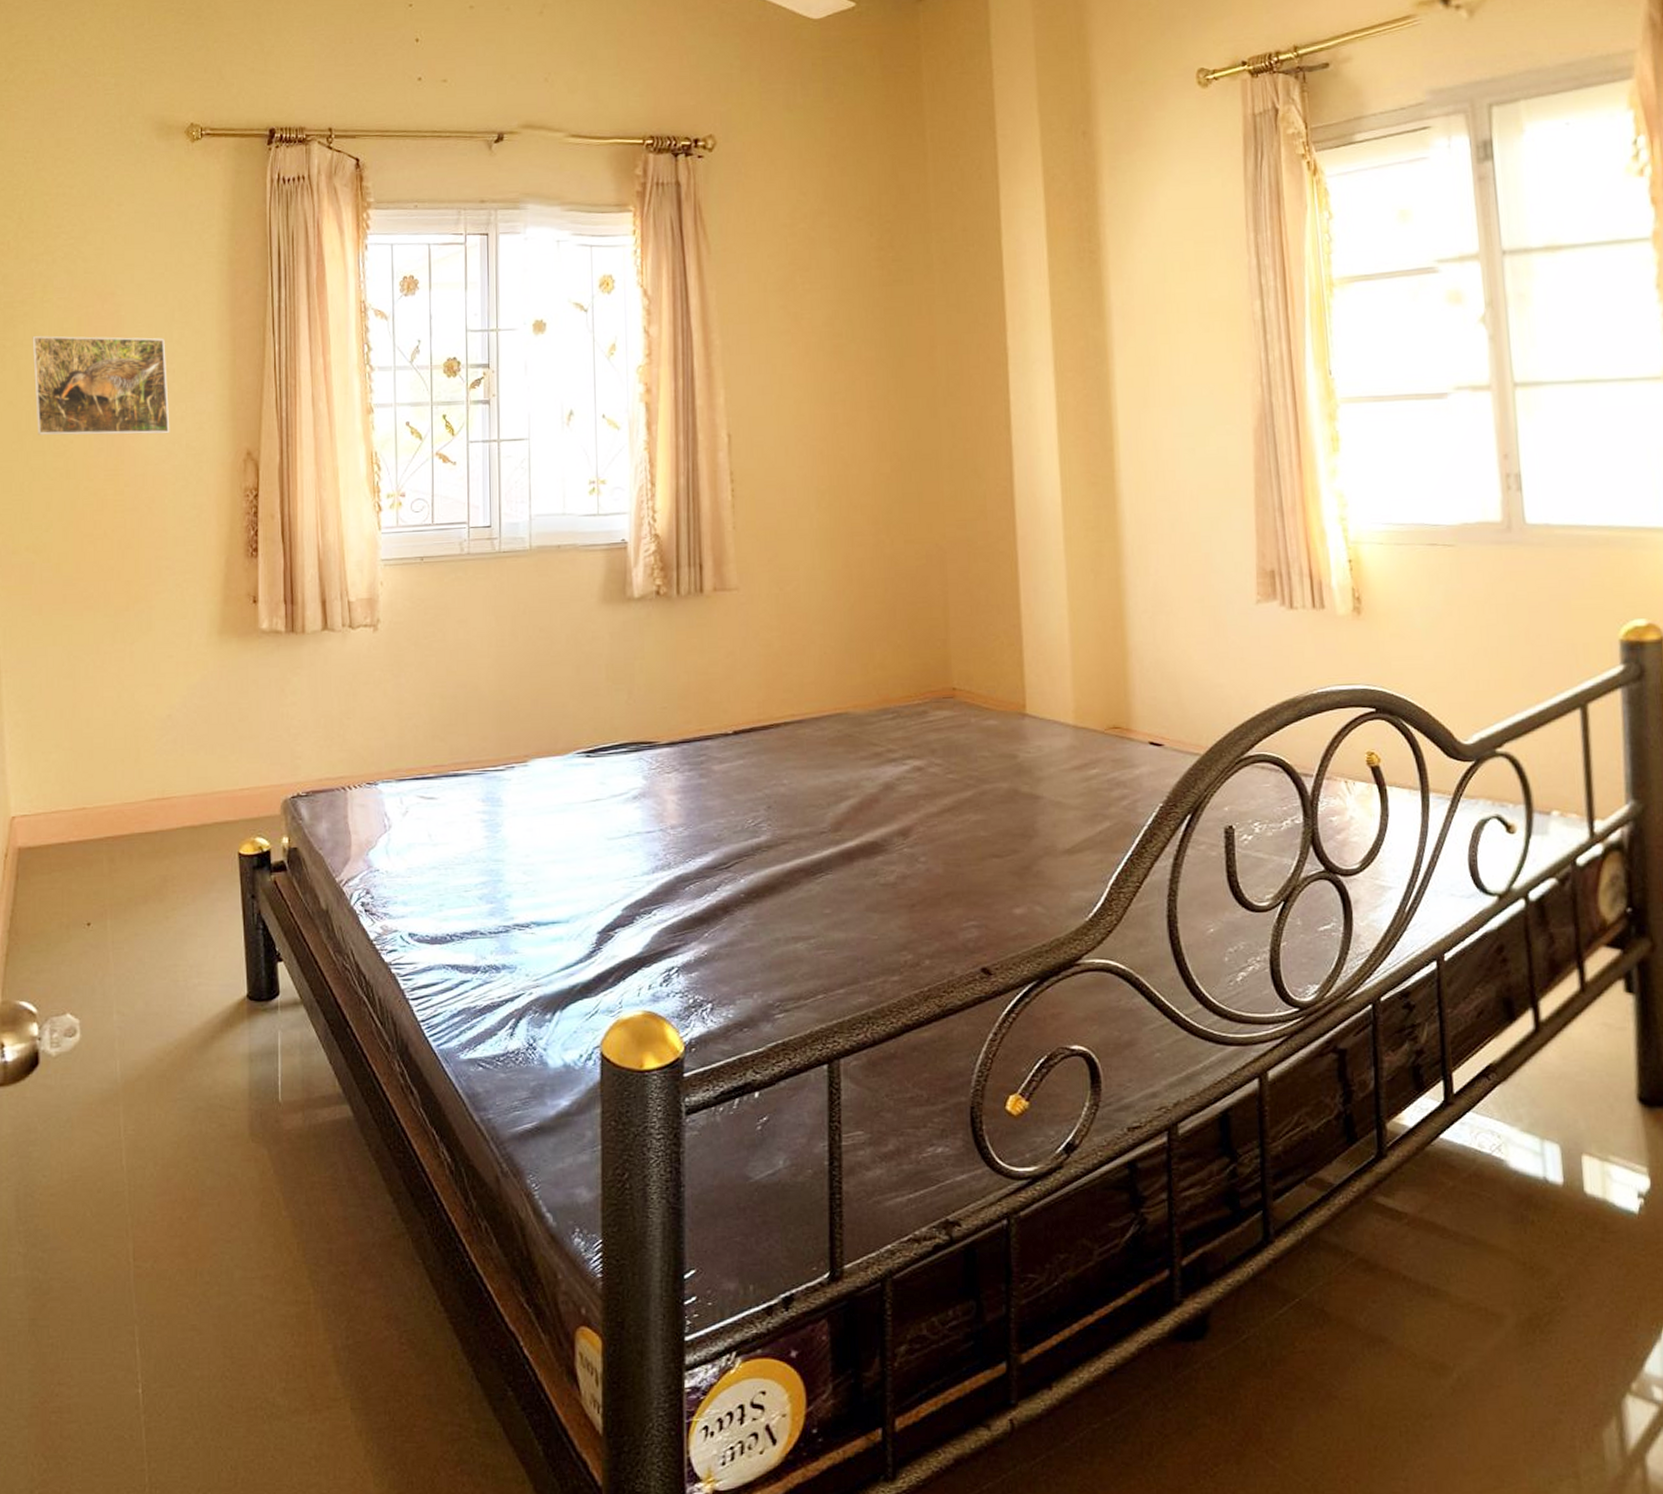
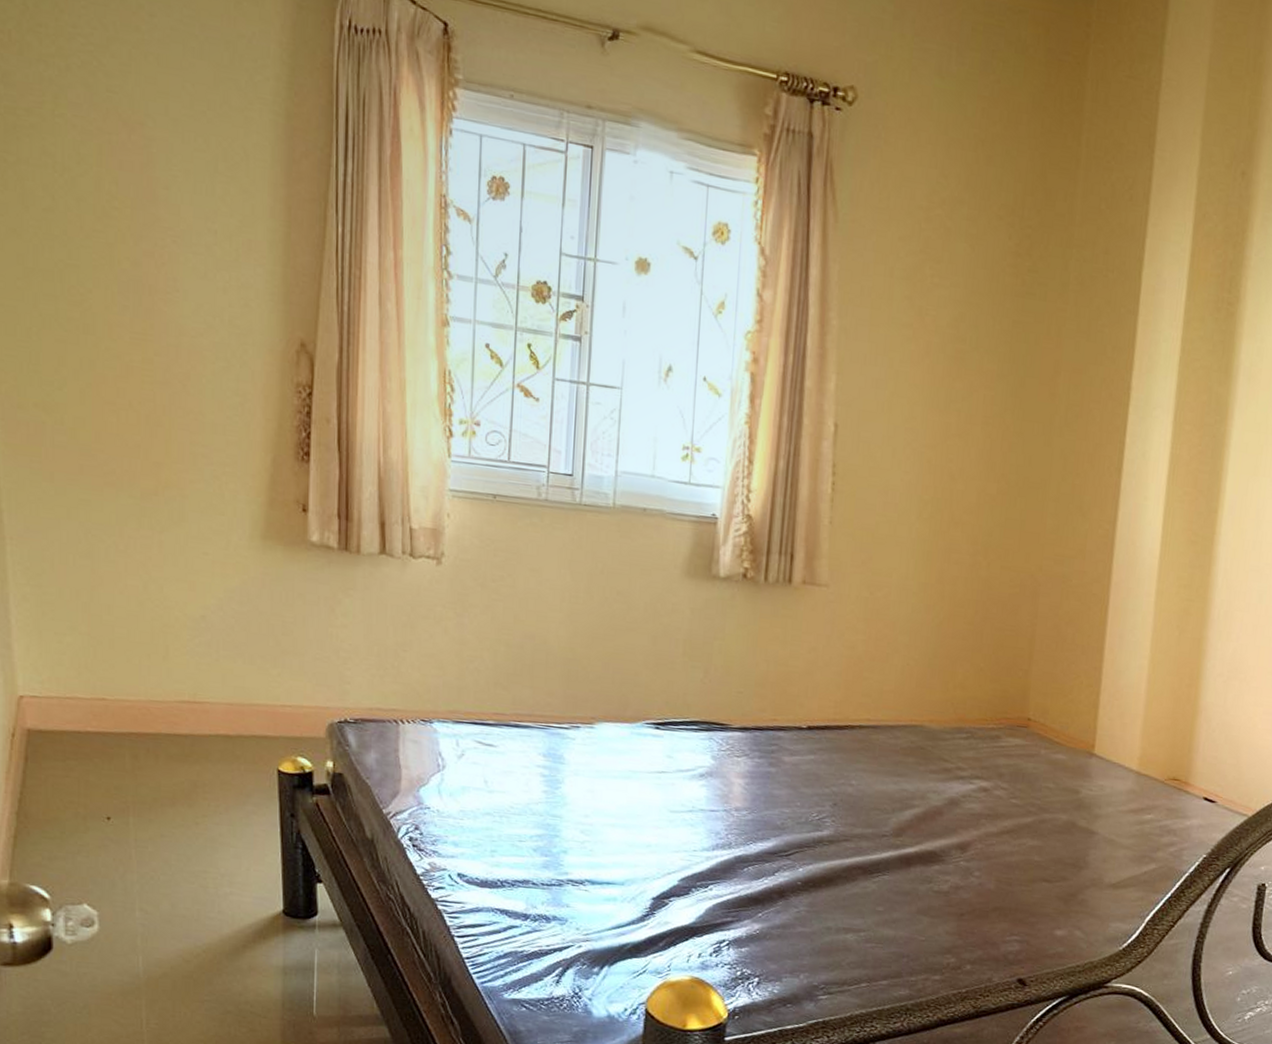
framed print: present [32,336,170,436] -> none [40,156,210,305]

